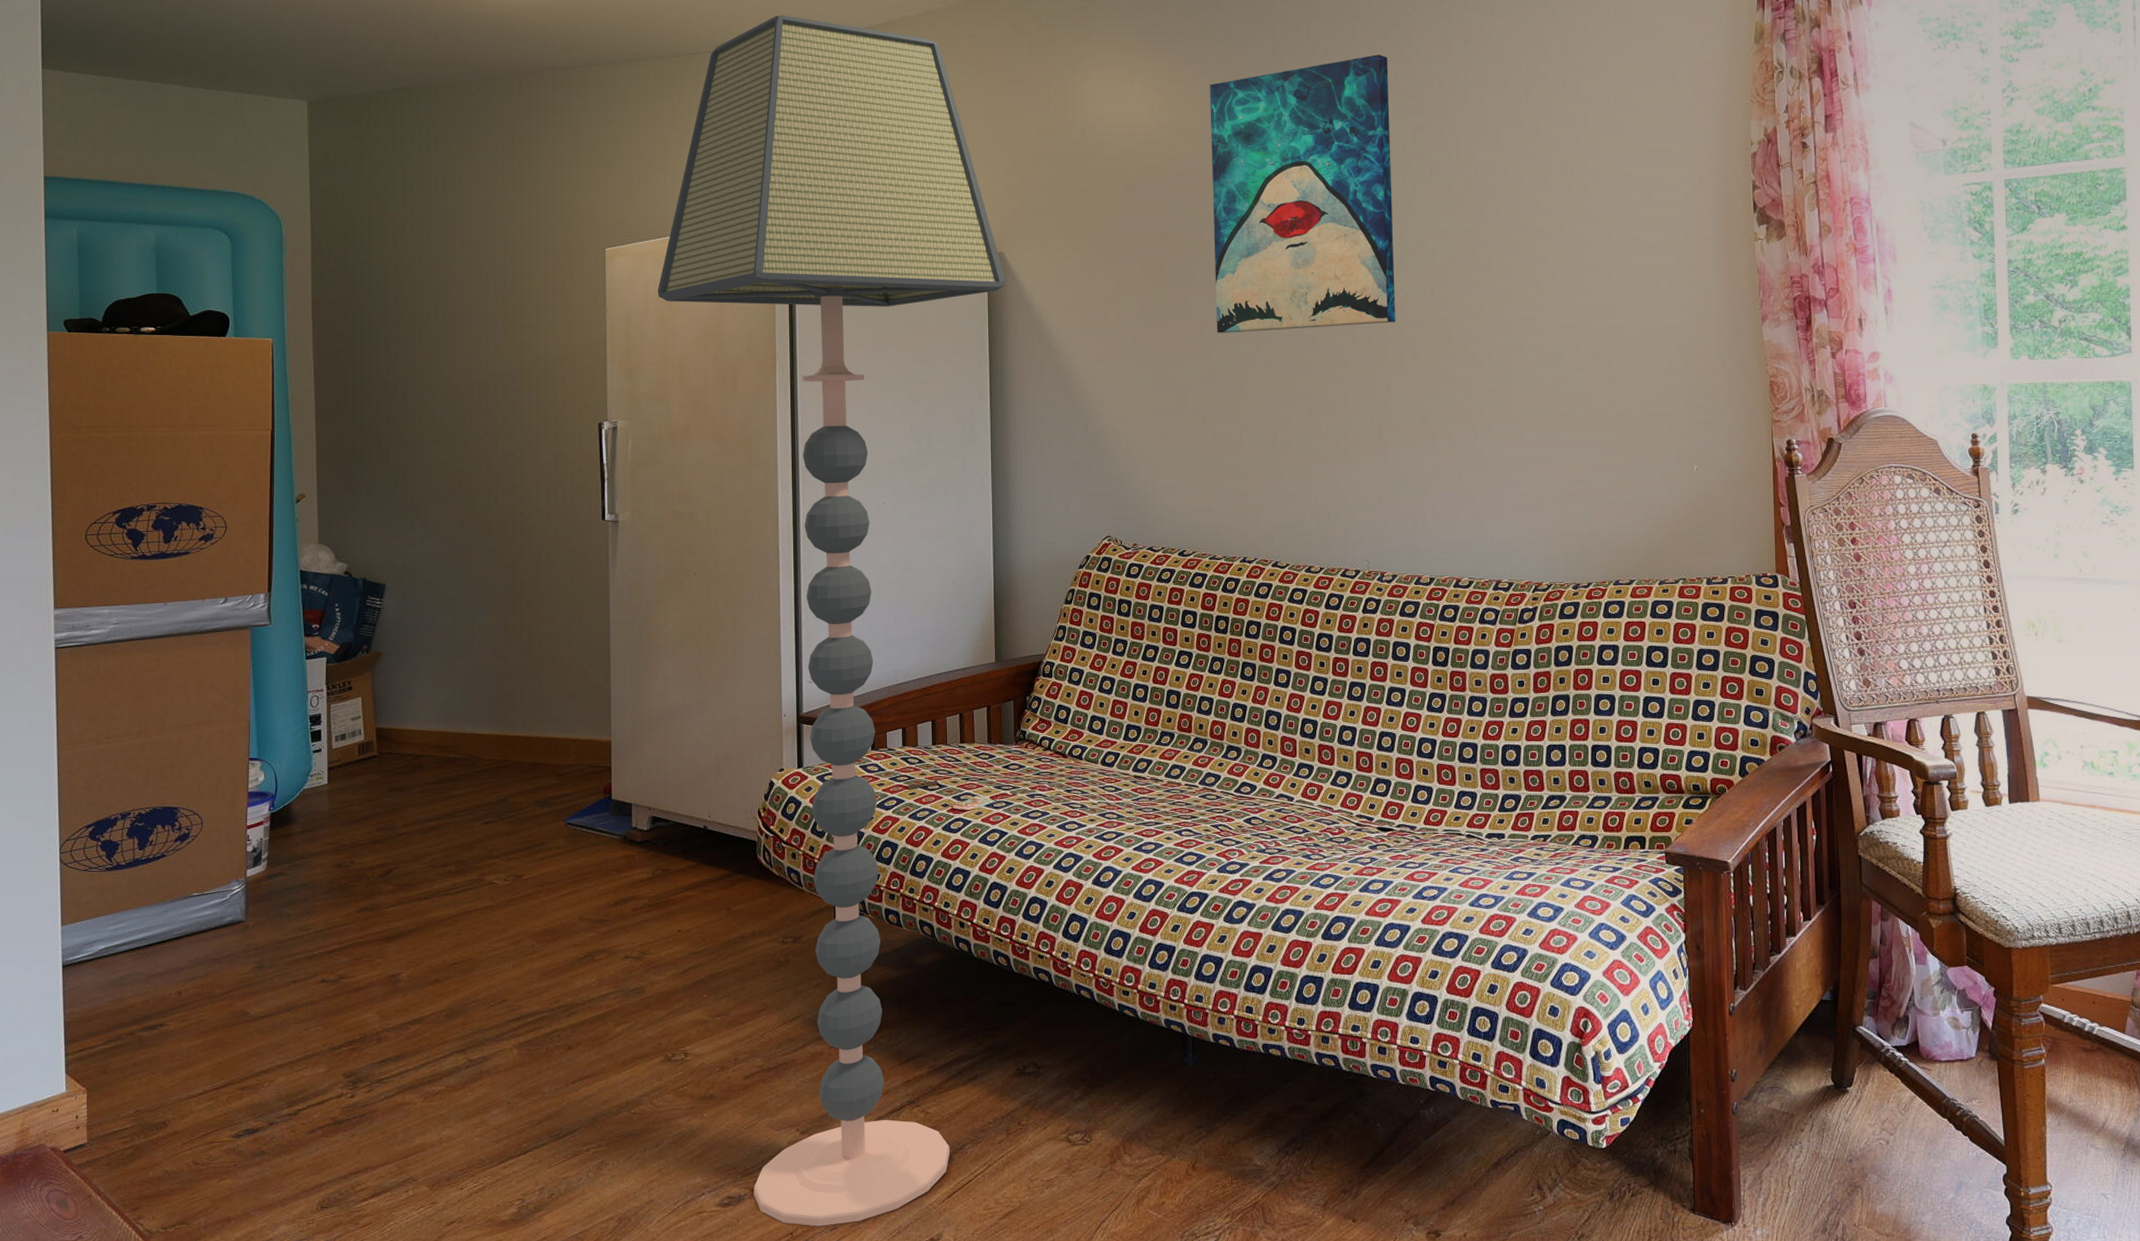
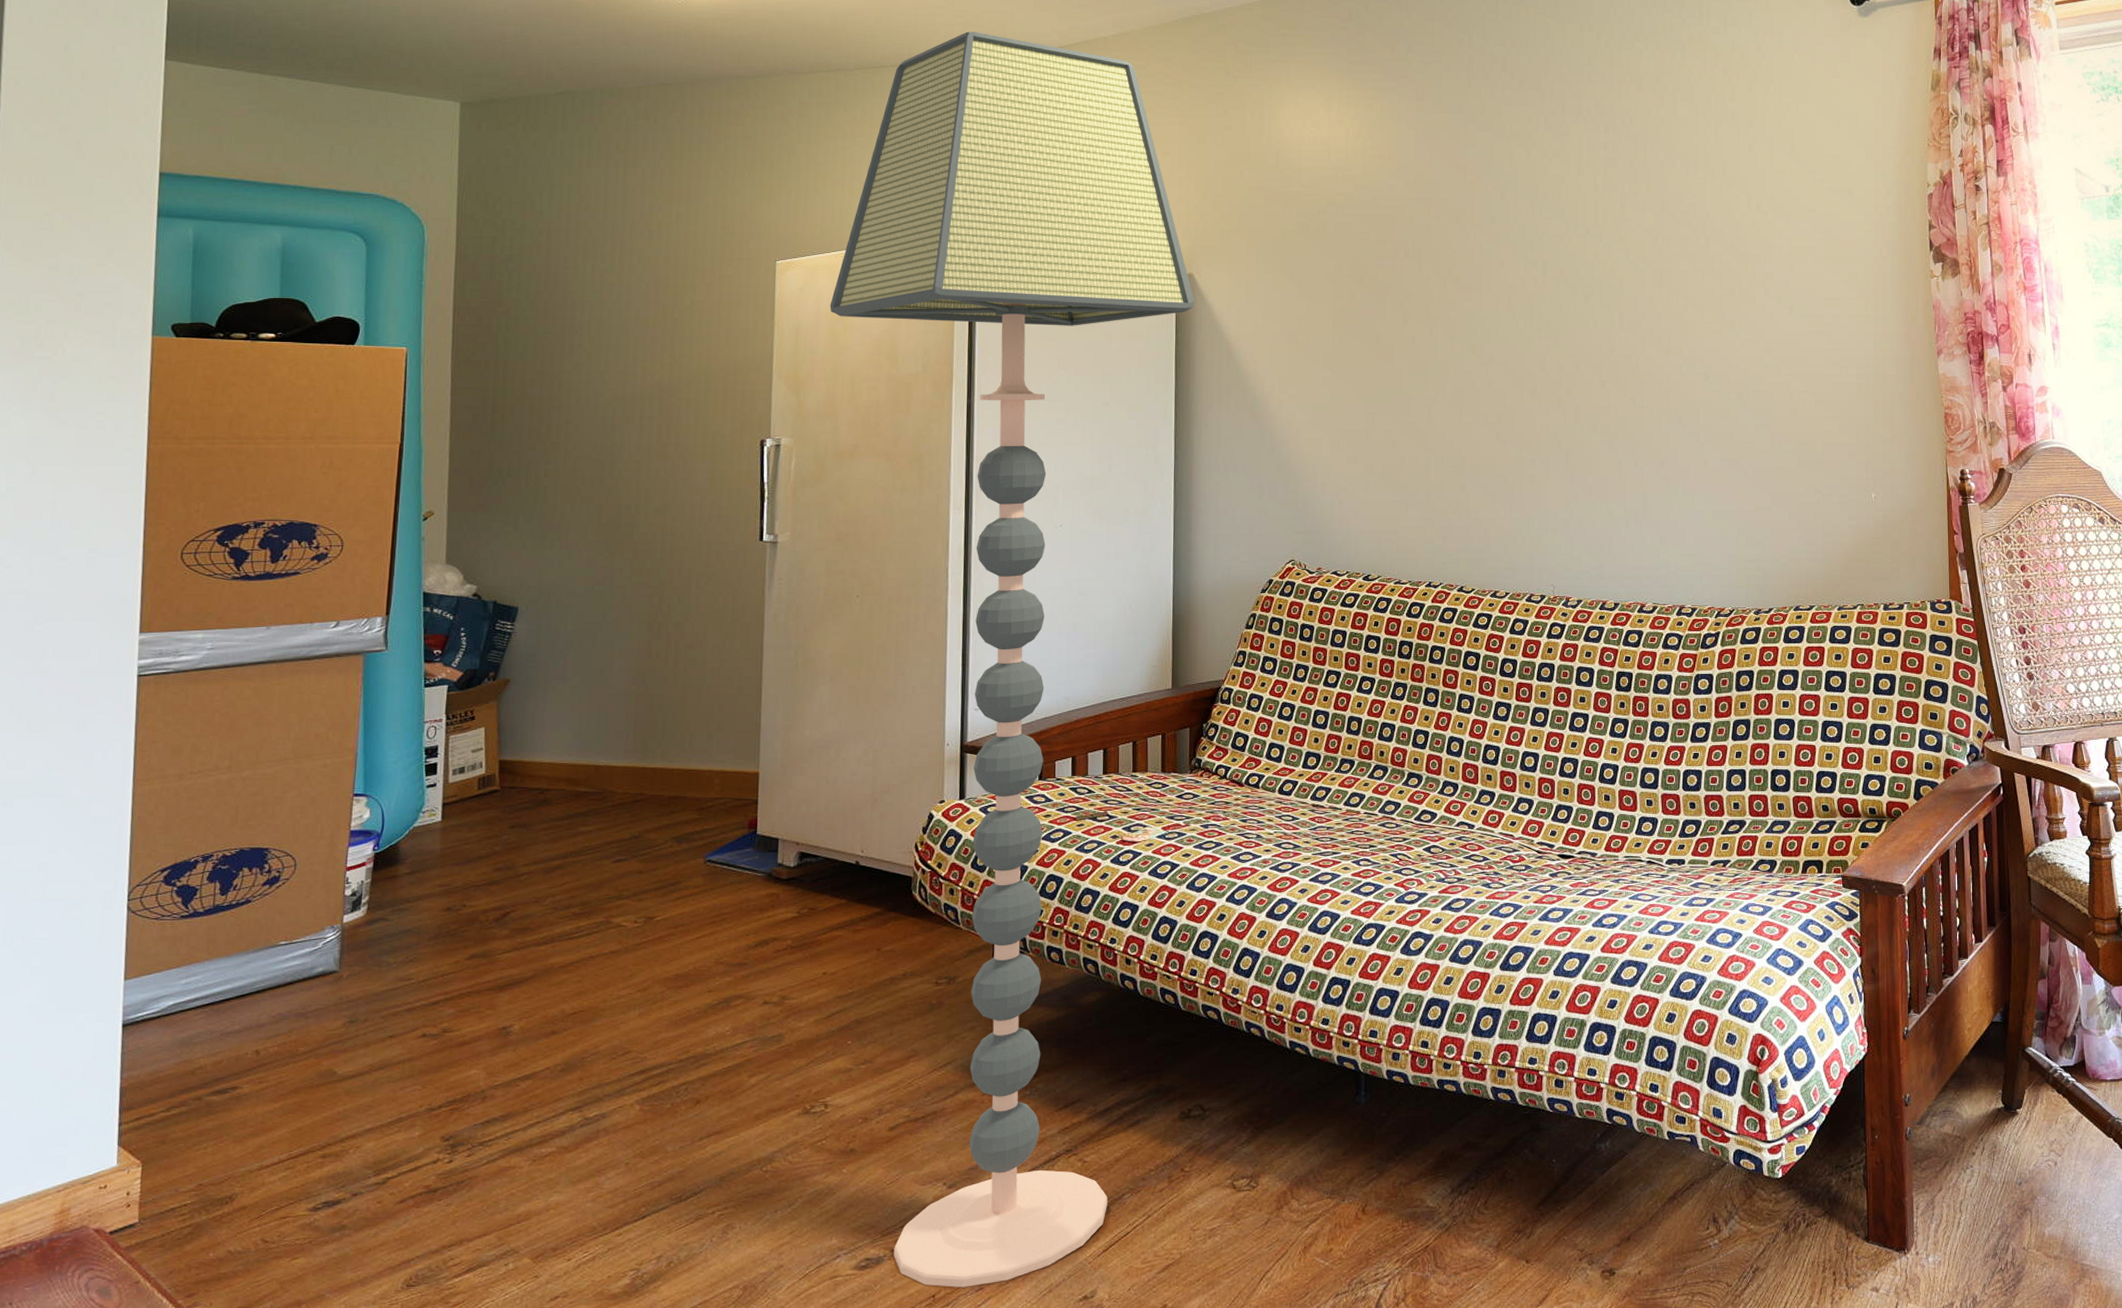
wall art: present [1210,54,1396,333] -> none [1405,89,1585,358]

